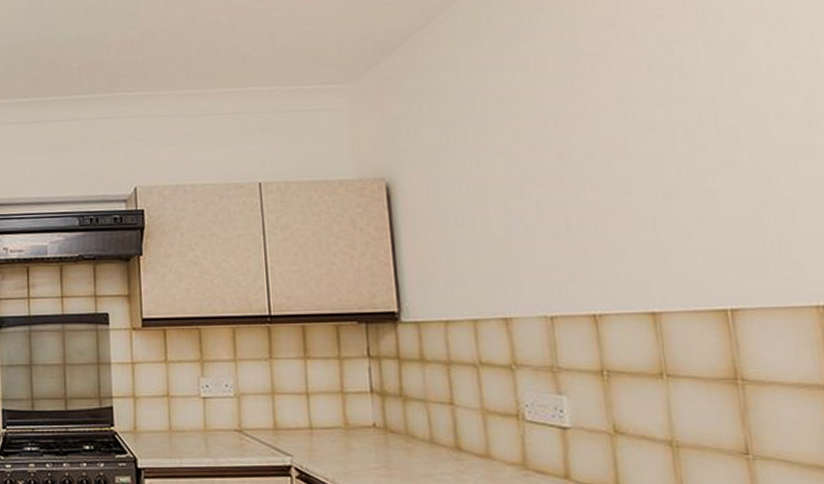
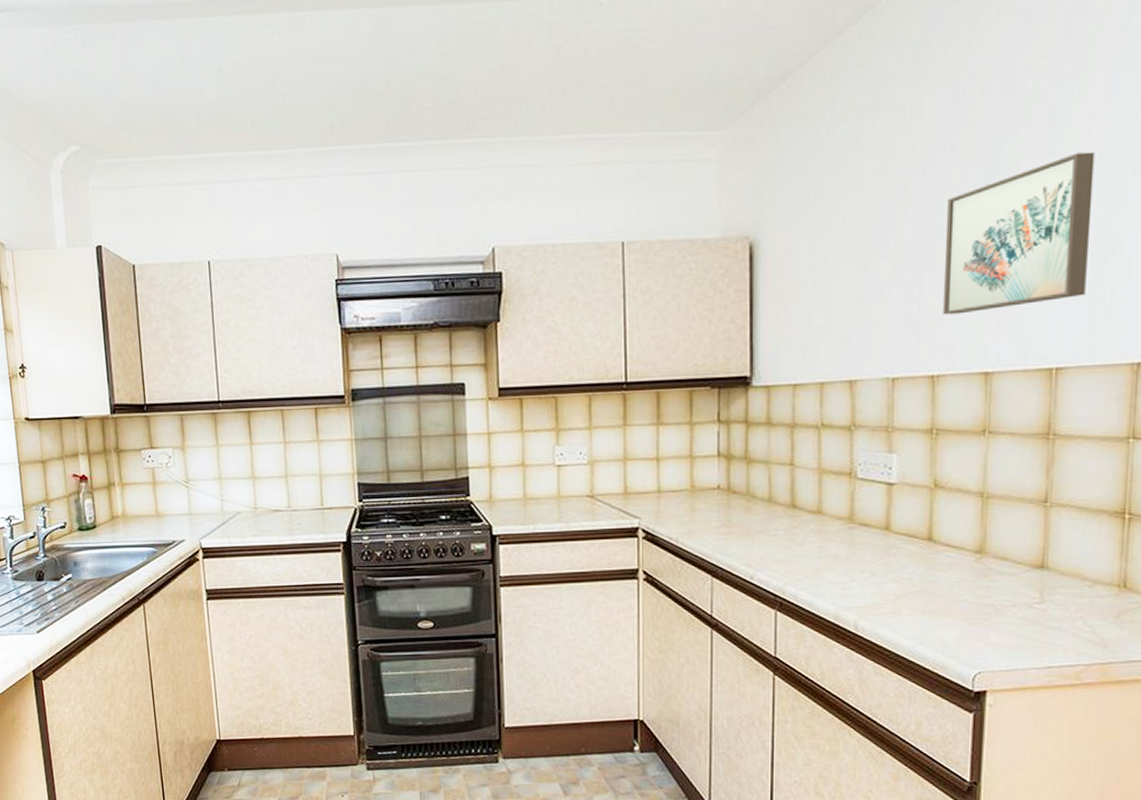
wall art: none [584,99,749,254] -> present [942,151,1095,315]

